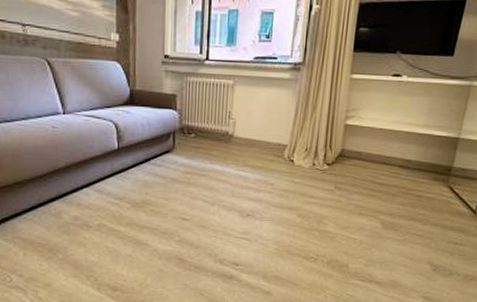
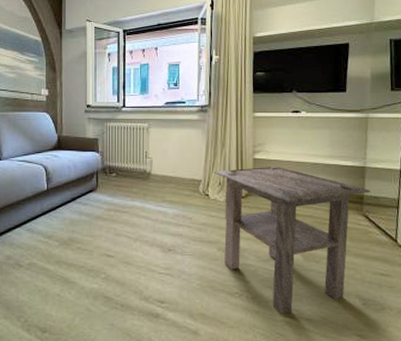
side table: none [301,133,460,278] -> present [213,166,371,315]

